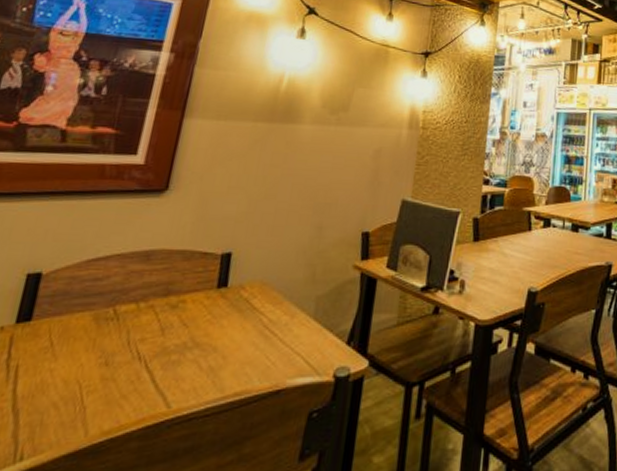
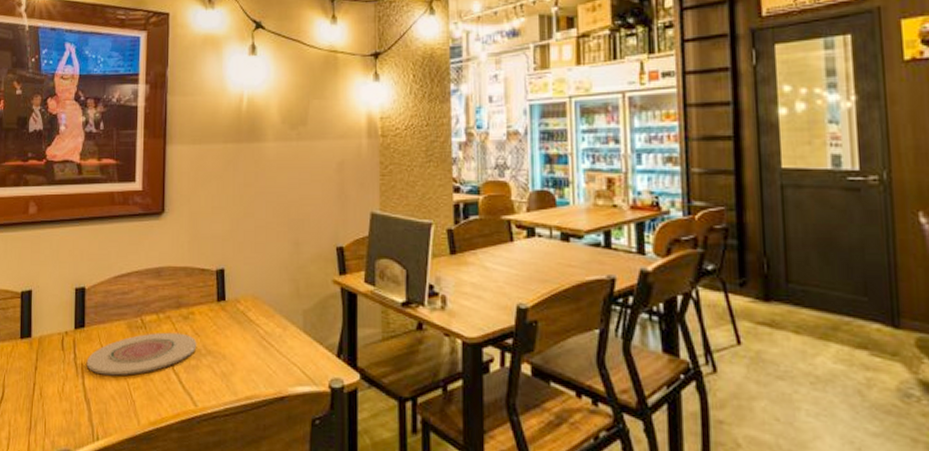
plate: none [23,323,184,378] -> present [86,332,197,376]

